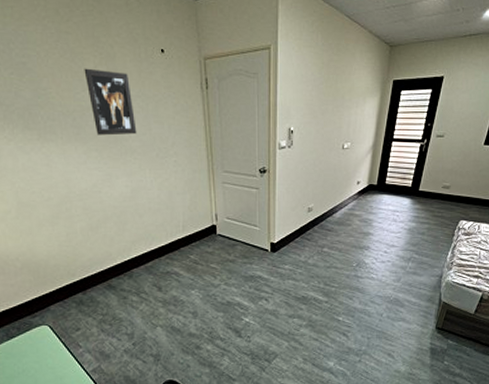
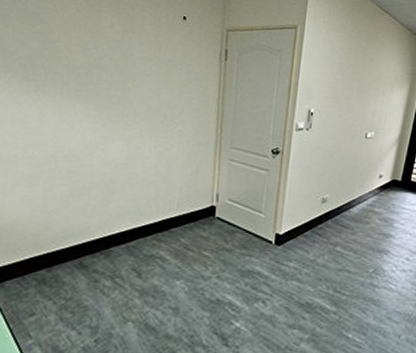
wall art: present [84,68,137,136] -> none [99,25,145,98]

